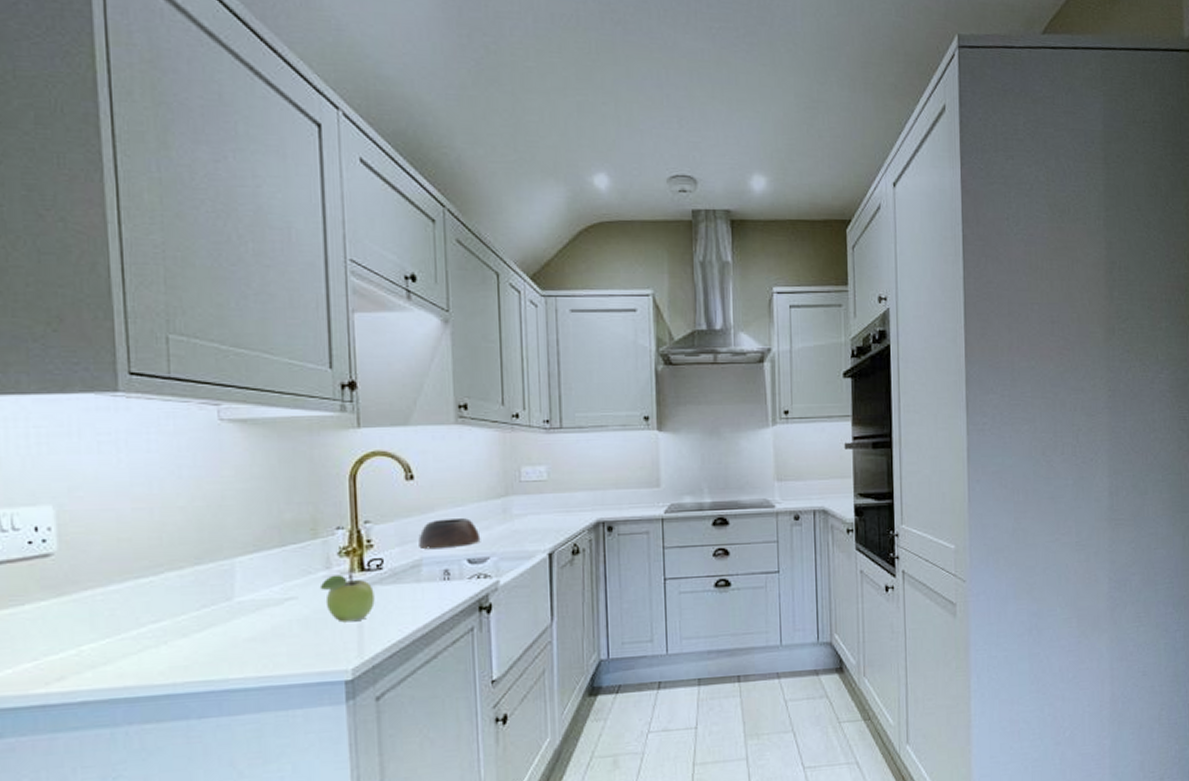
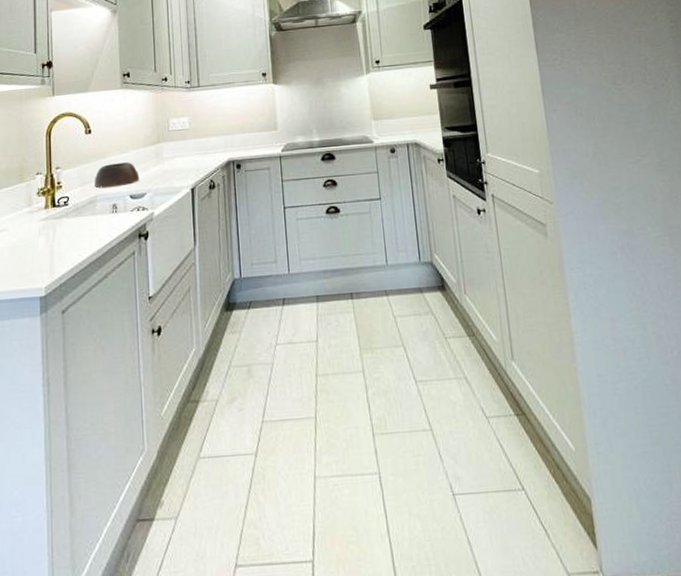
fruit: present [319,574,375,623] -> none [24,210,62,249]

